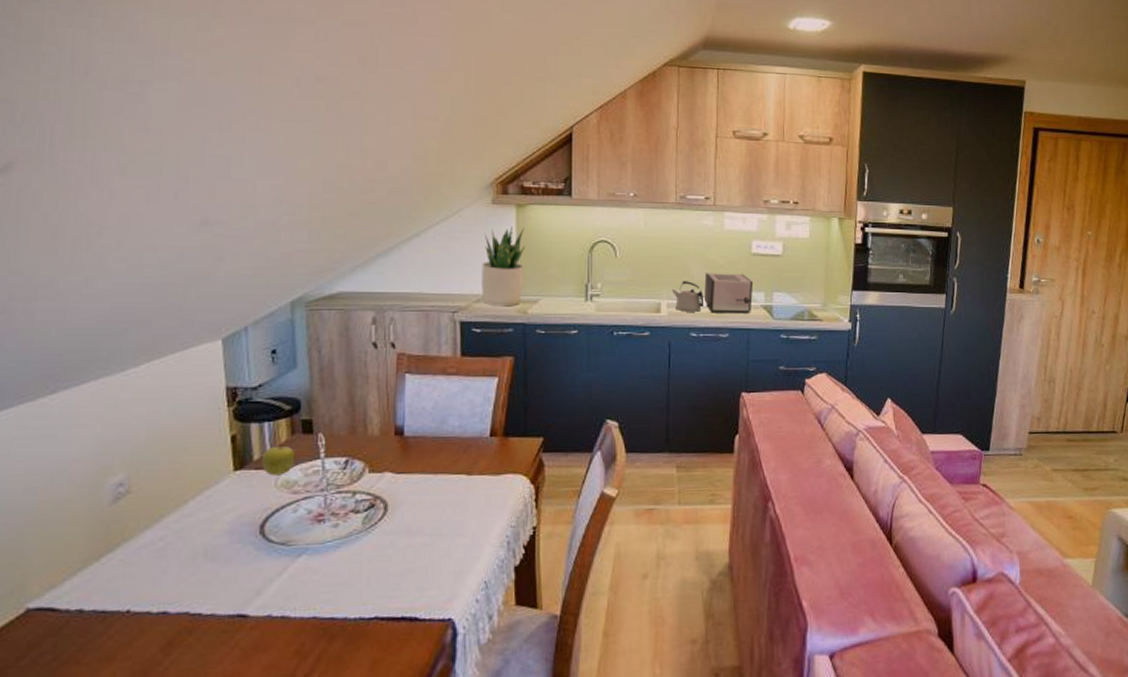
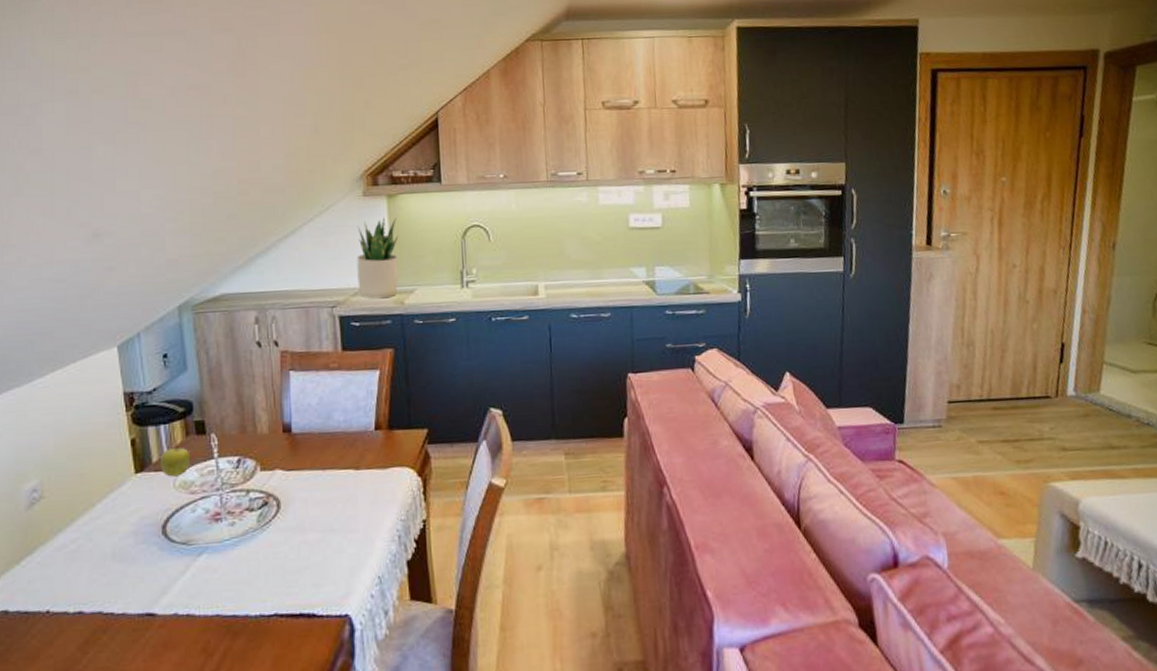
kettle: present [672,281,705,313] -> none [549,261,584,294]
toaster: present [703,273,754,314] -> none [581,249,634,292]

